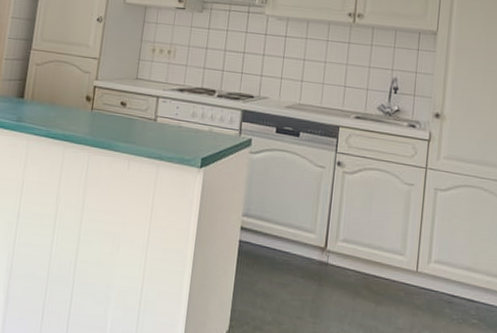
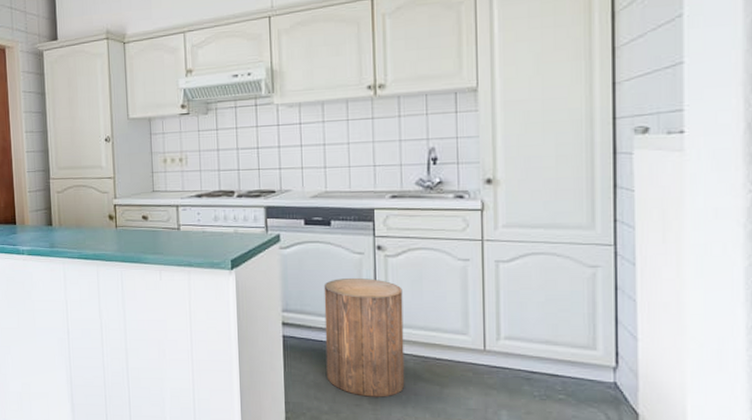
stool: none [274,189,354,311] -> present [323,277,405,397]

